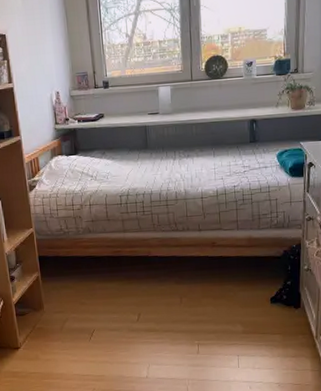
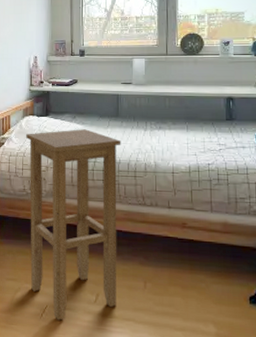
stool: none [57,164,157,341] -> present [26,129,121,321]

